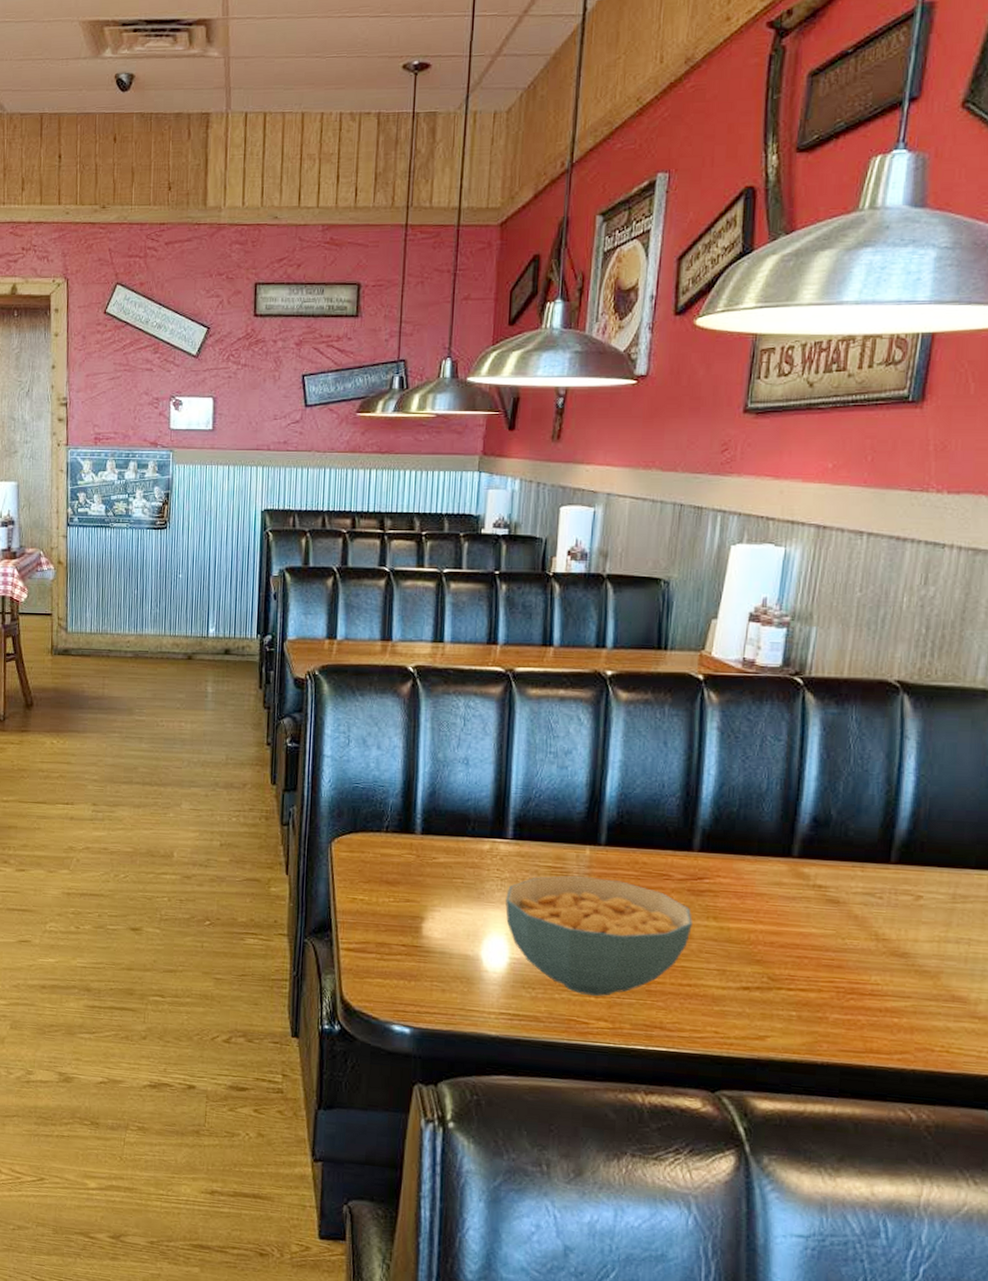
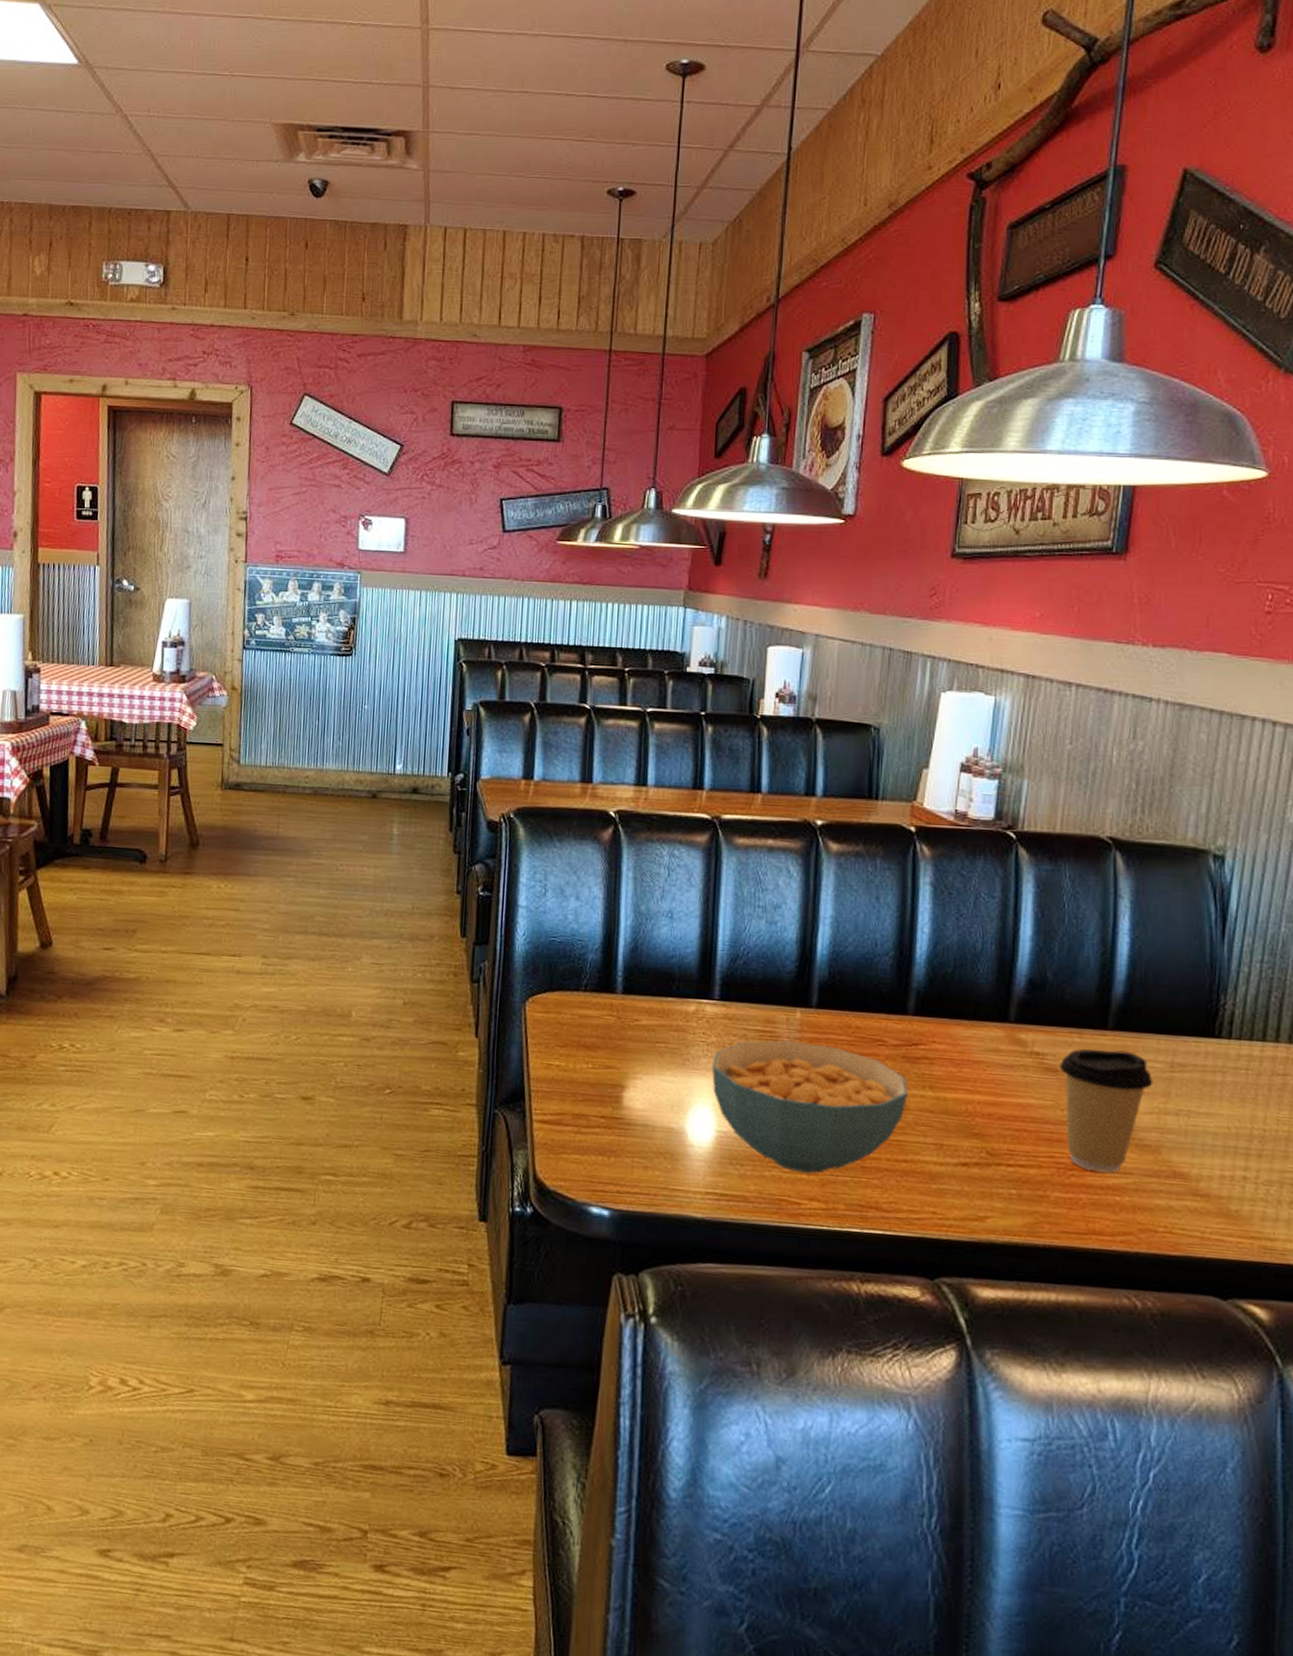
coffee cup: none [841,881,935,997] -> present [1059,1048,1153,1173]

